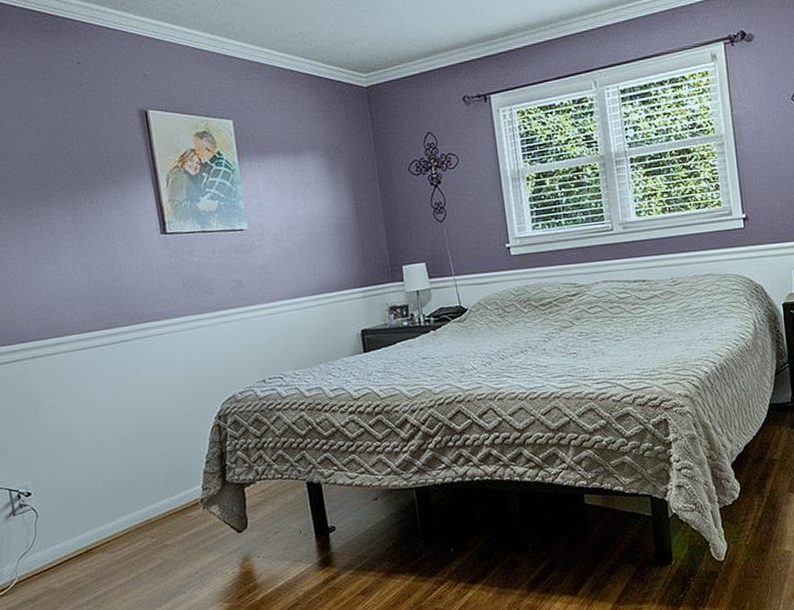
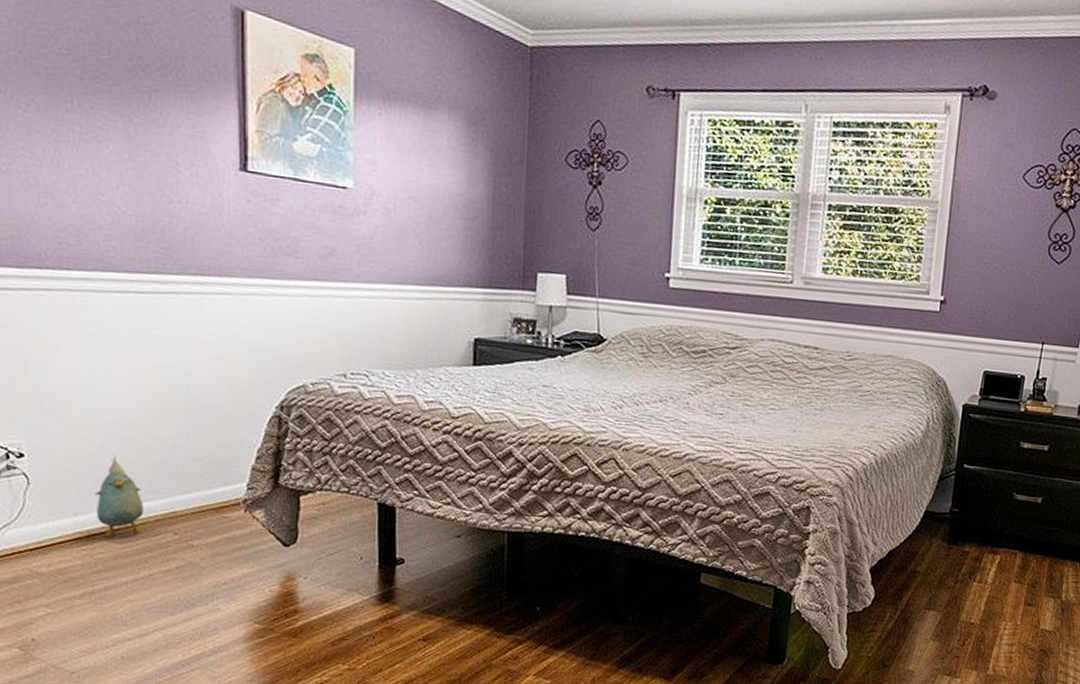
plush toy: none [87,480,126,550] -> present [95,455,144,537]

